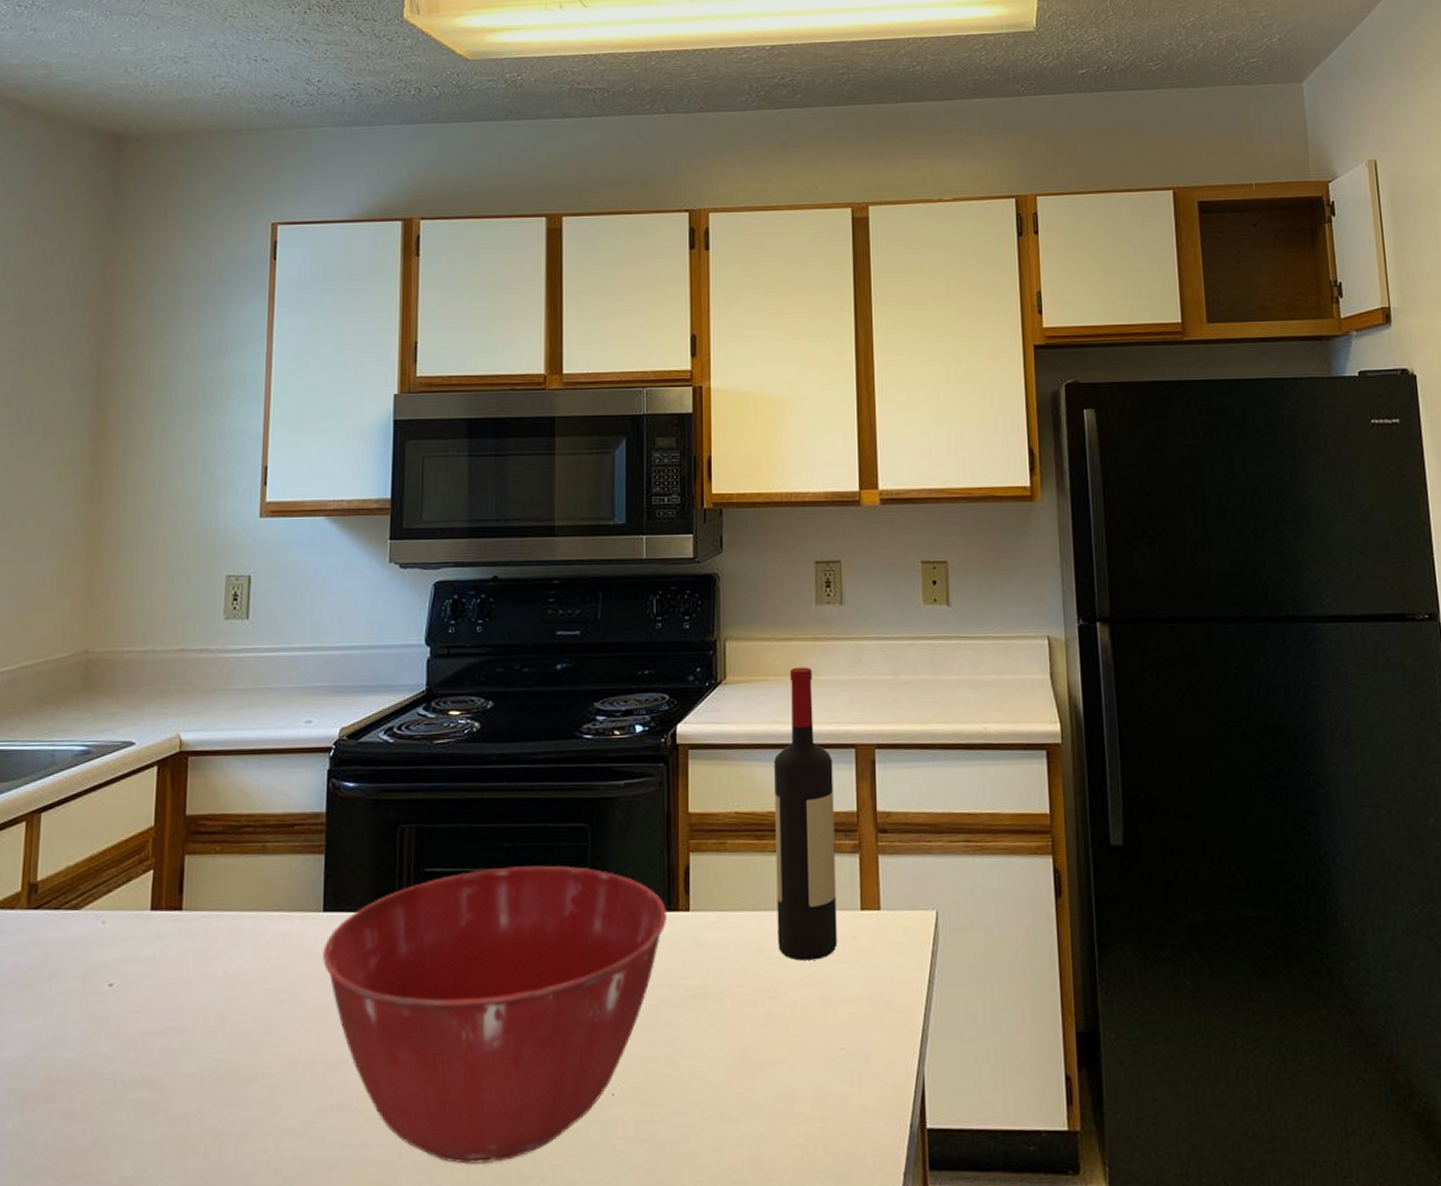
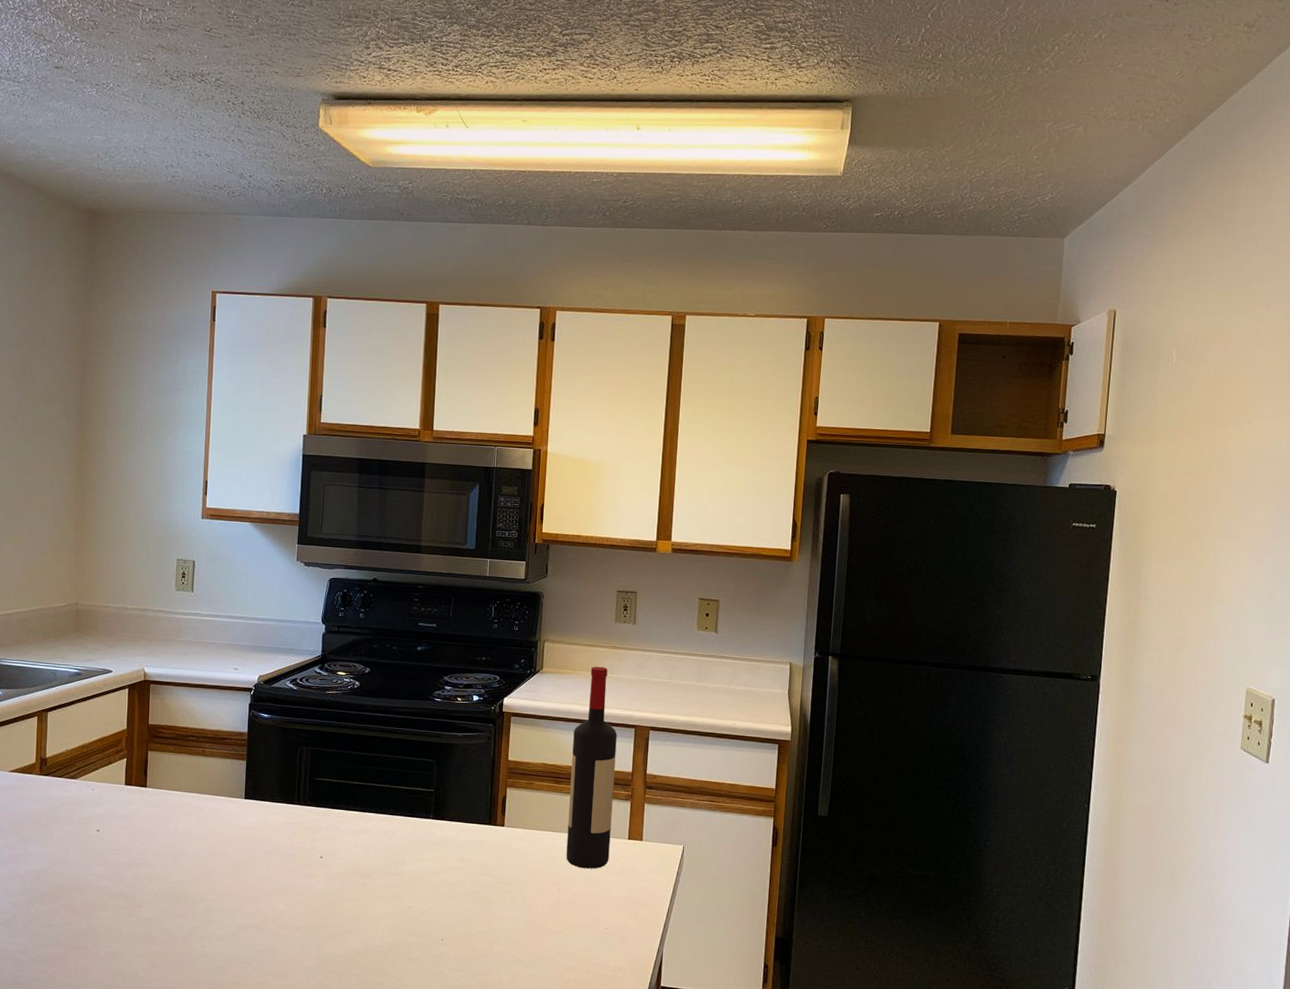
mixing bowl: present [322,865,666,1164] -> none [243,783,488,972]

